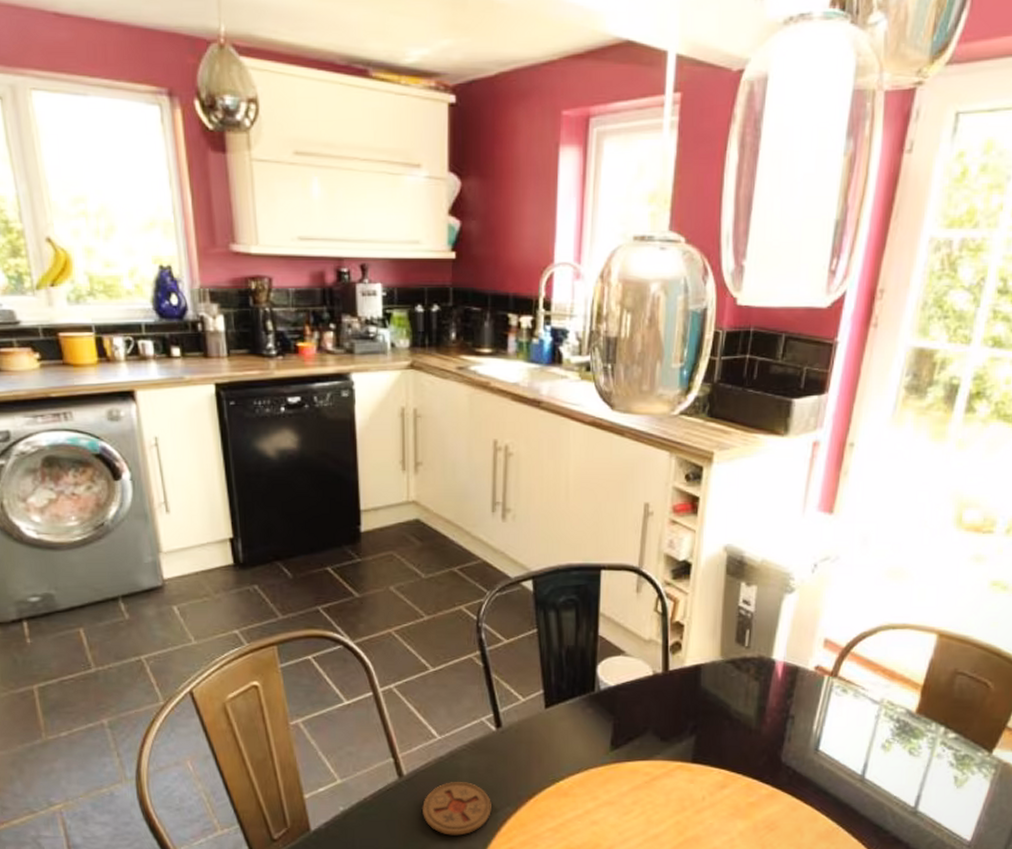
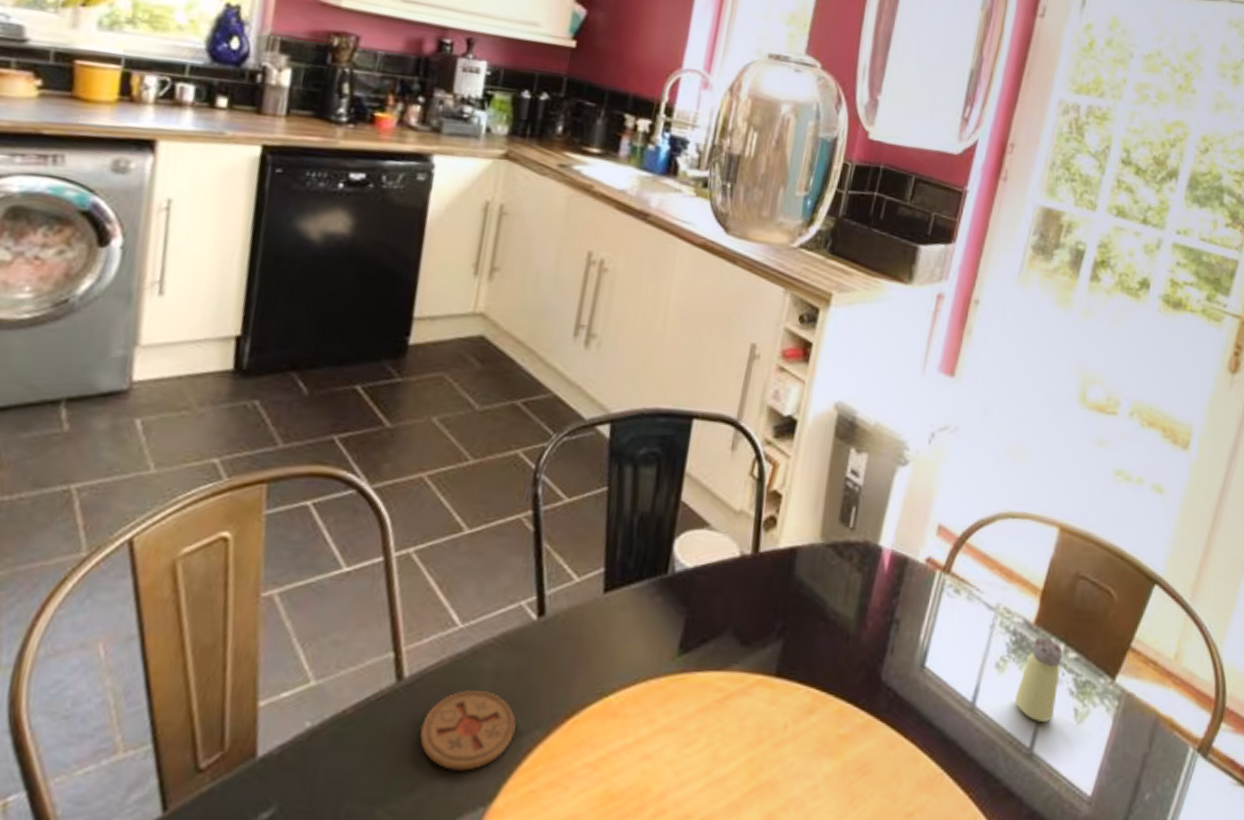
saltshaker: none [900,722,943,787] -> present [1015,636,1063,722]

